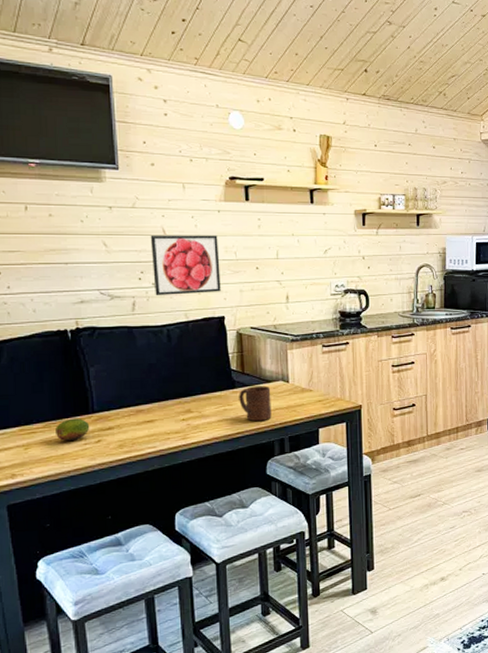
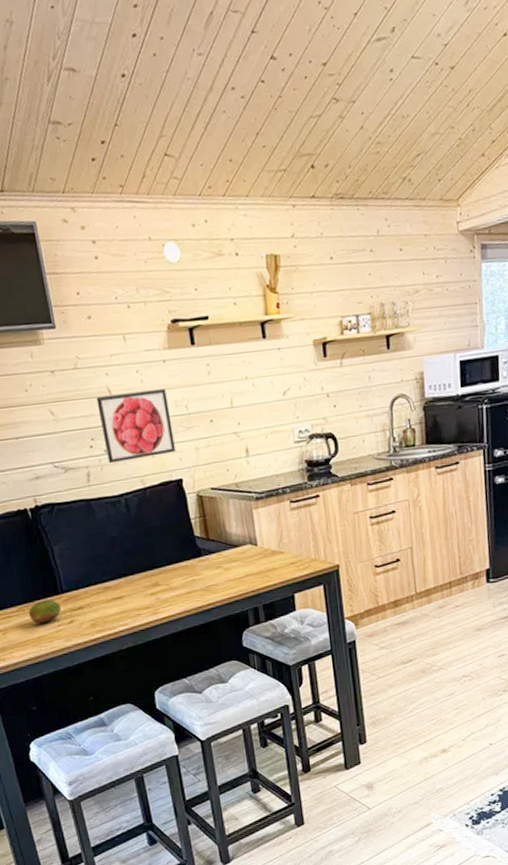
cup: present [239,386,272,422] -> none [205,551,243,591]

